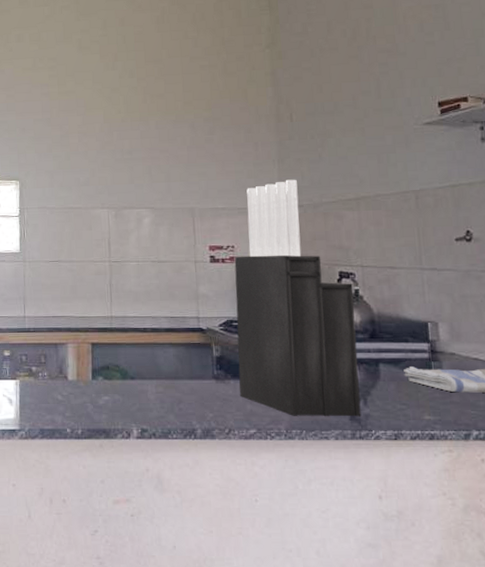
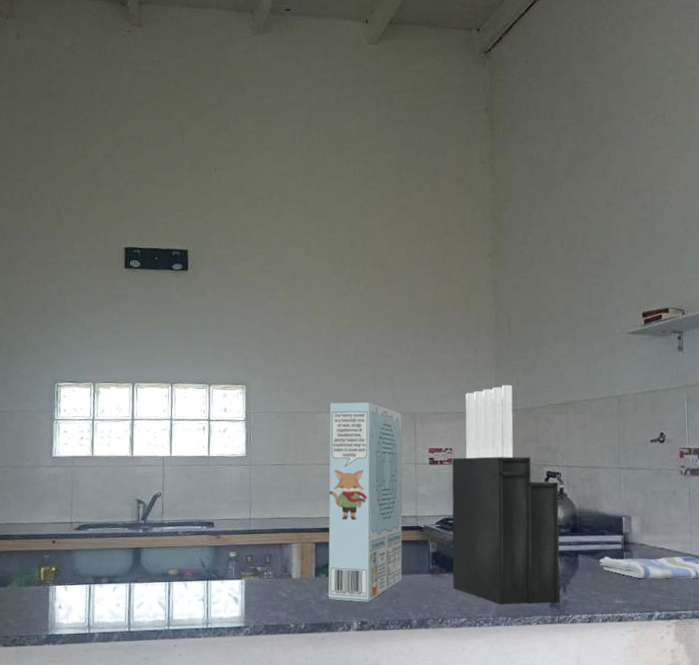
cereal box: none [104,197,184,408] -> present [328,402,403,602]

